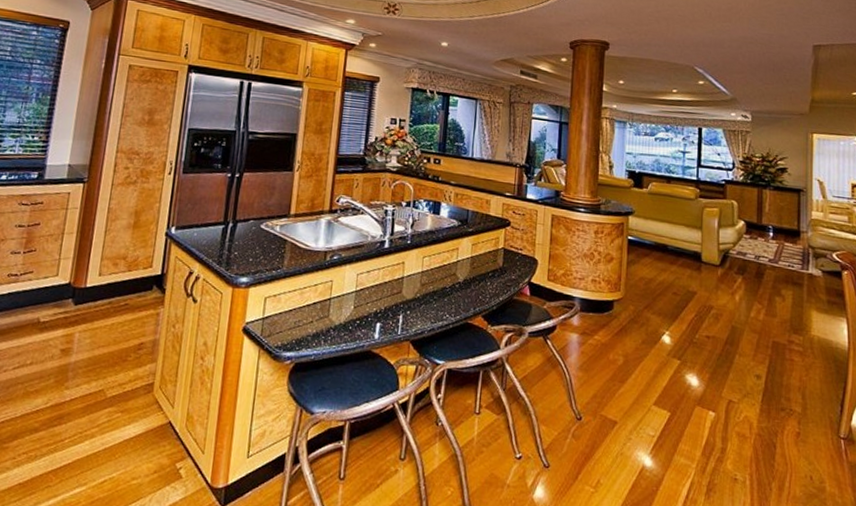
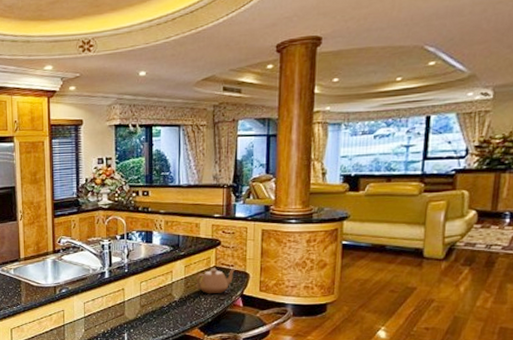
teapot: none [481,249,525,279] -> present [195,268,236,294]

